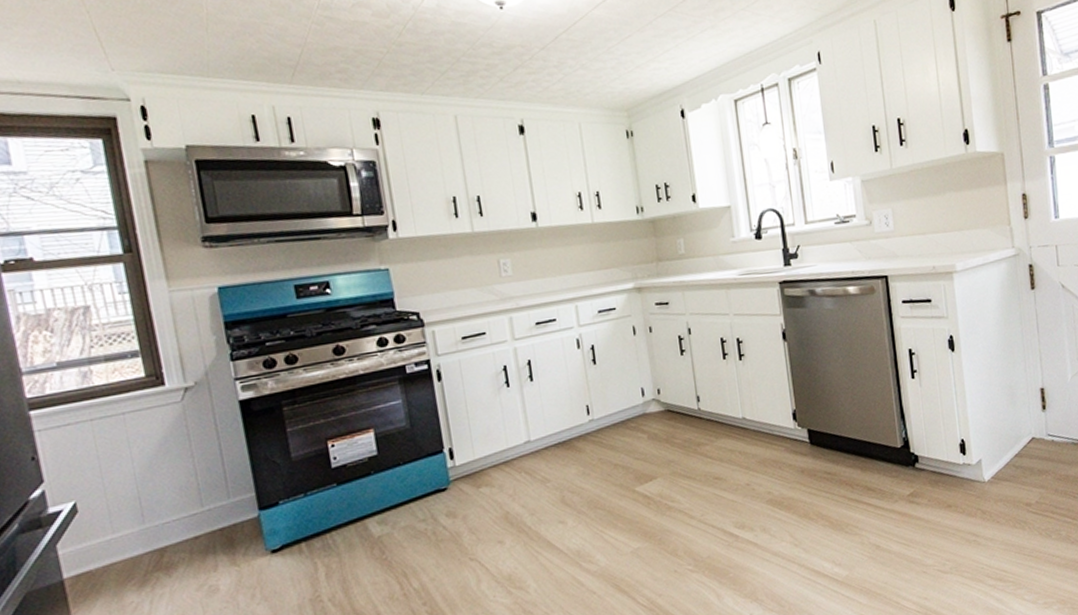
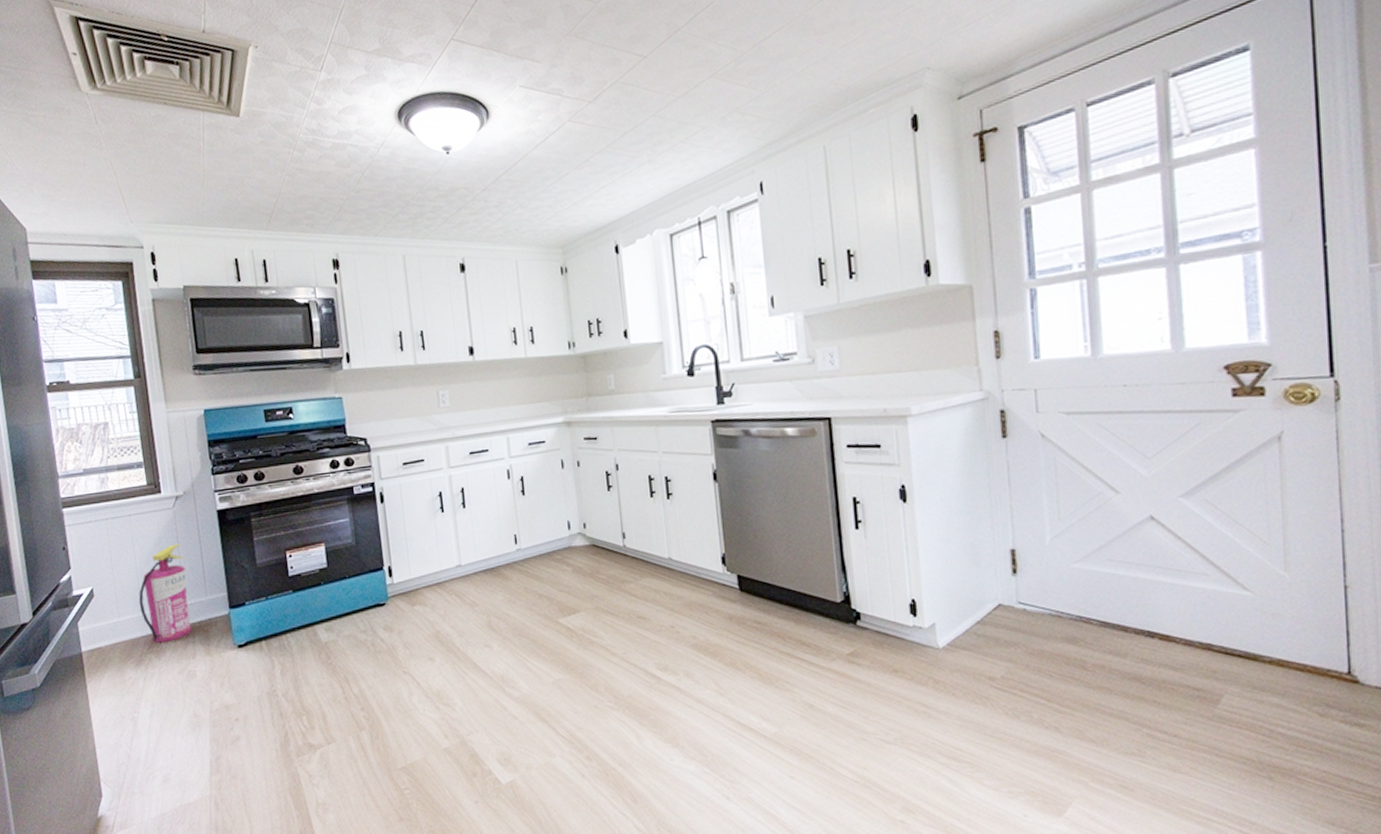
fire extinguisher: none [139,441,212,558] -> present [138,543,192,643]

